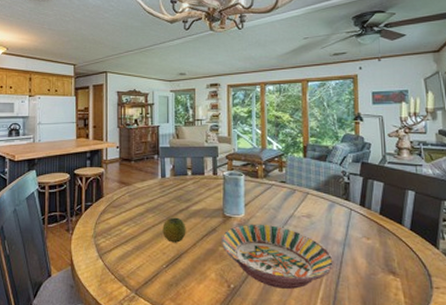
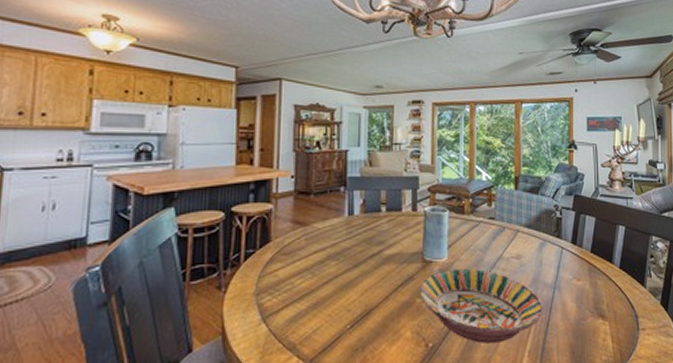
fruit: present [162,217,186,243] -> none [347,264,378,297]

